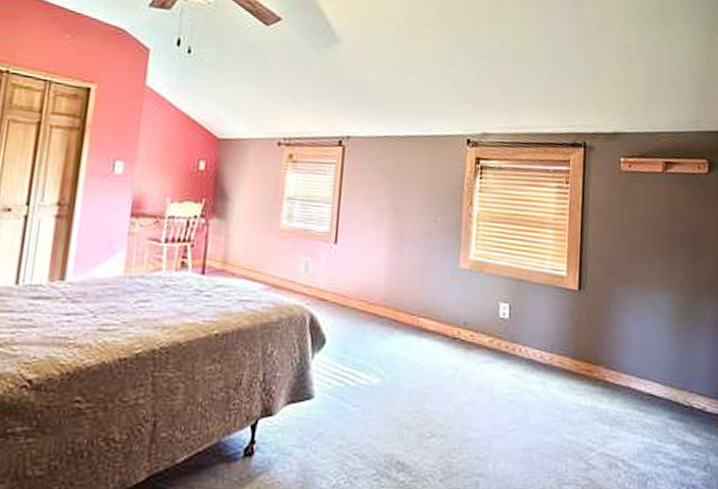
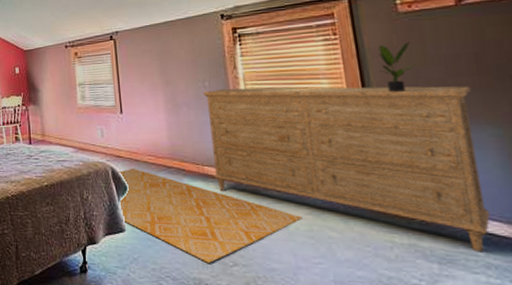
rug: none [312,315,507,437] -> present [117,168,303,264]
dresser: none [428,226,661,413] -> present [202,86,490,253]
potted plant: none [597,201,629,251] -> present [378,42,420,92]

